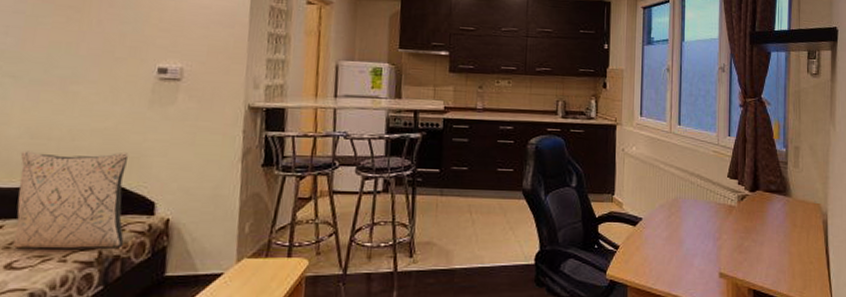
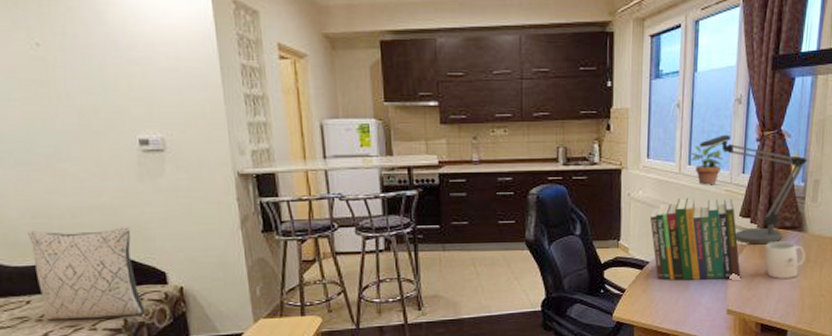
books: none [642,156,732,242] -> present [649,198,741,281]
potted plant: none [679,106,710,146] -> present [690,143,724,185]
desk lamp: none [688,98,787,207] -> present [700,134,807,245]
mug: none [753,203,792,243] -> present [764,240,806,279]

